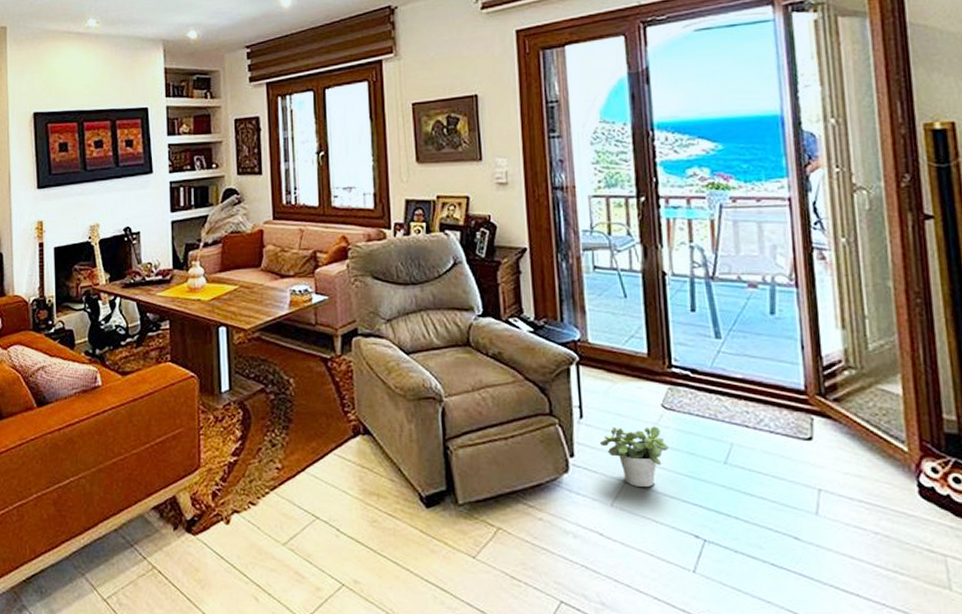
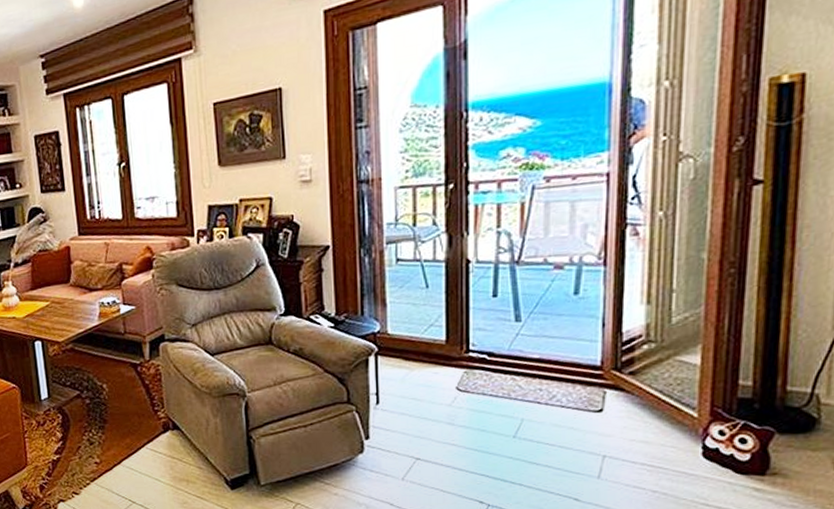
potted plant: present [600,426,669,487] -> none [395,407,460,462]

